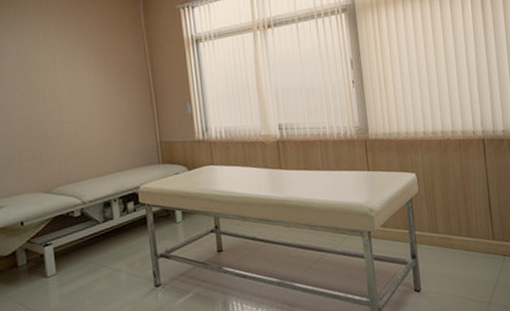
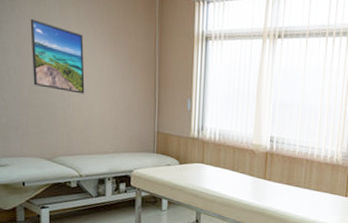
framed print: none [14,53,78,119] -> present [30,18,85,94]

